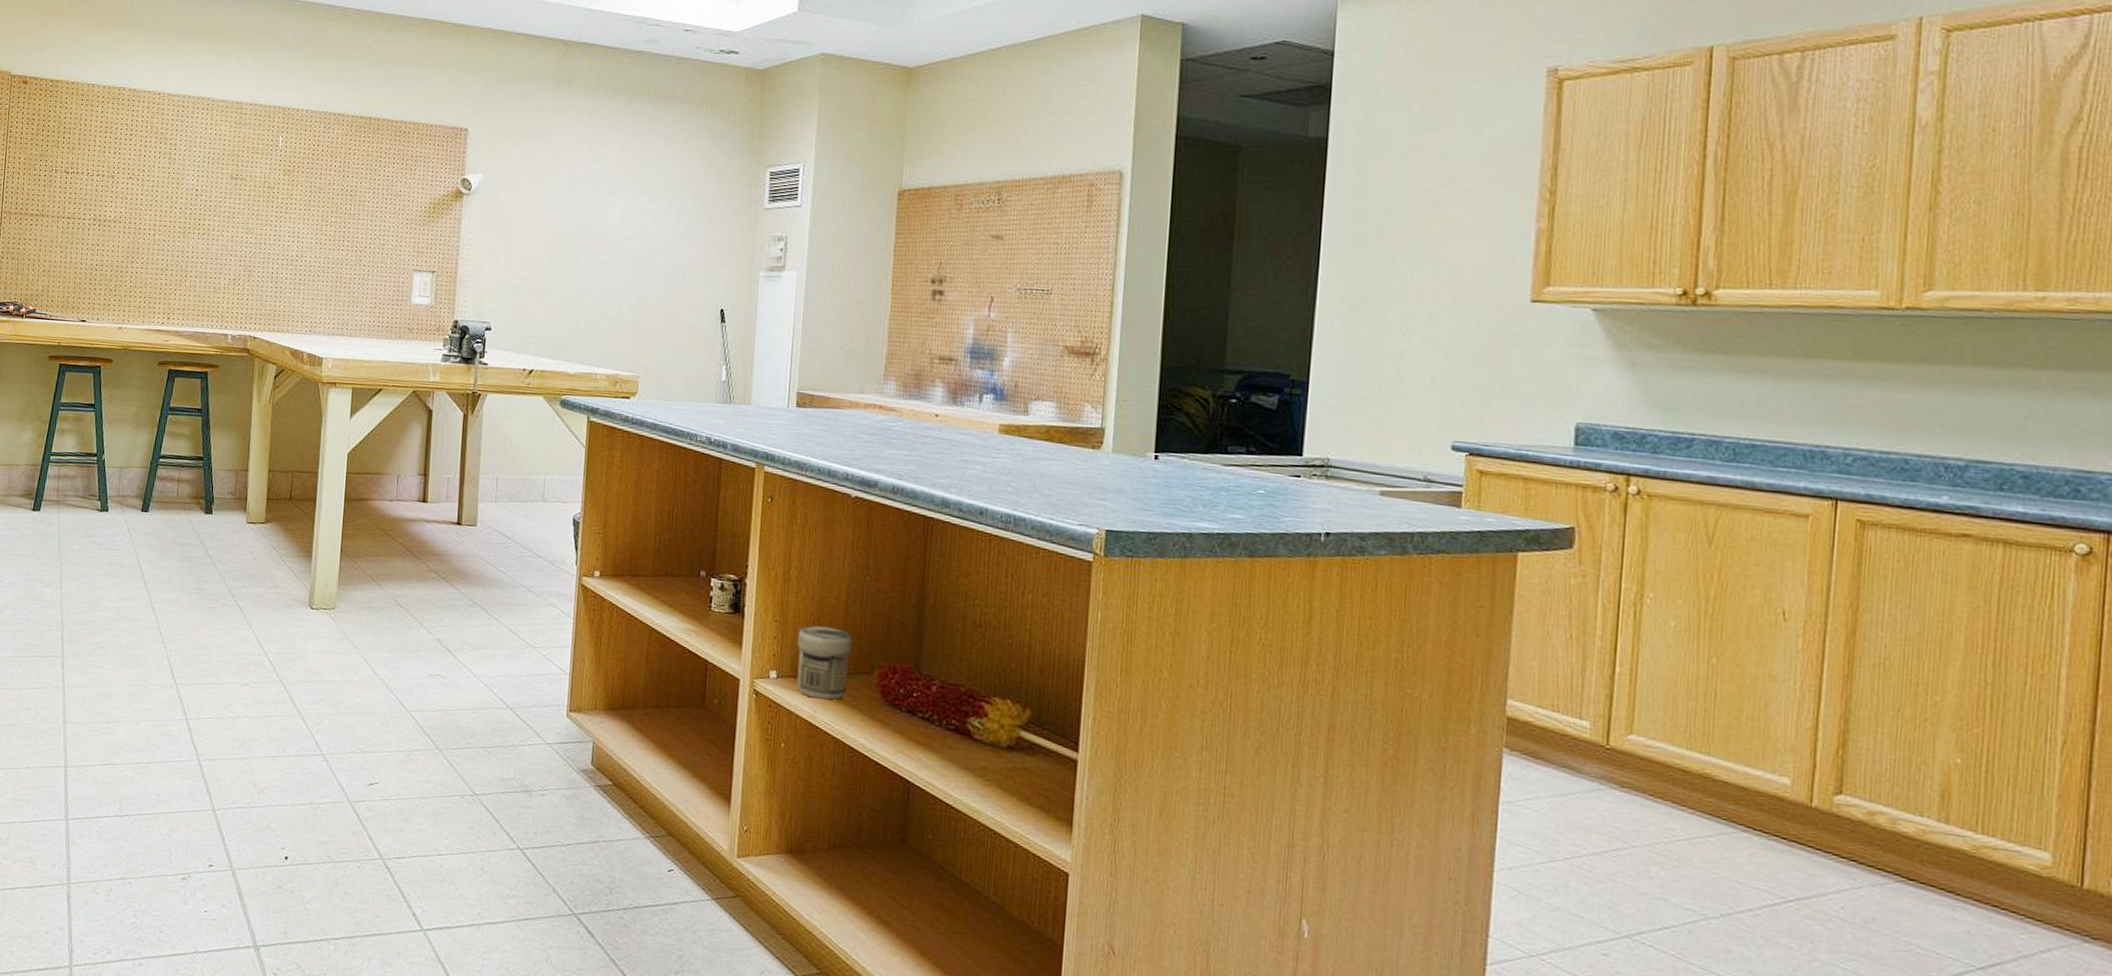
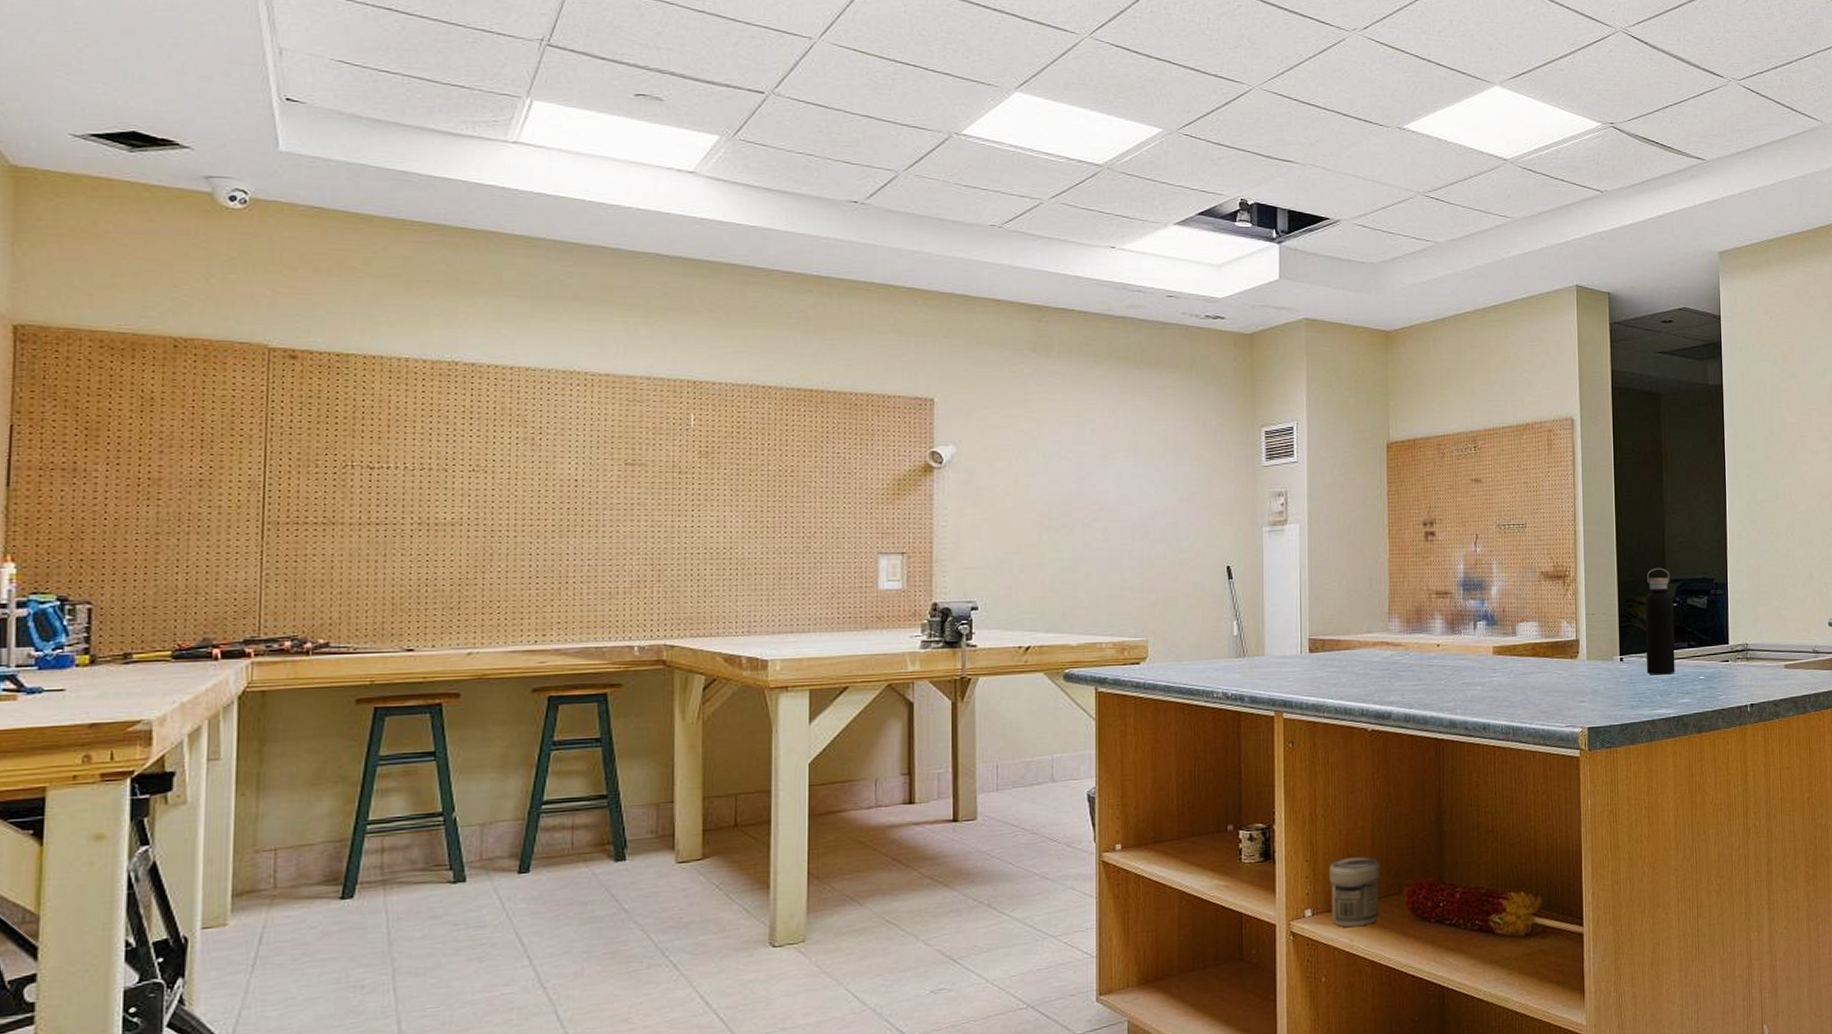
water bottle: none [1187,354,1232,483] -> present [1644,567,1675,675]

